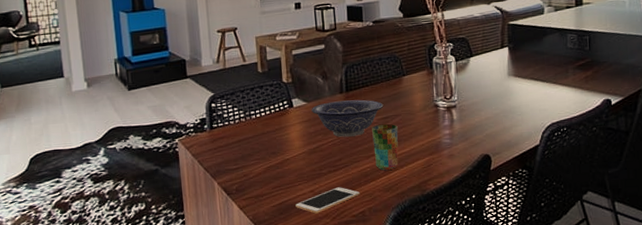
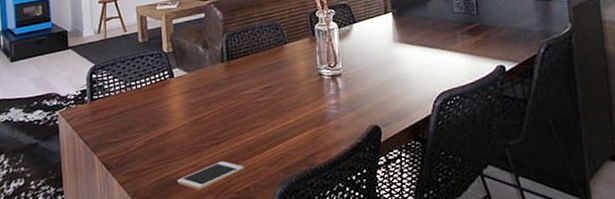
decorative bowl: present [311,99,384,137] -> none [192,69,266,108]
cup: present [372,124,399,170] -> none [254,94,283,143]

